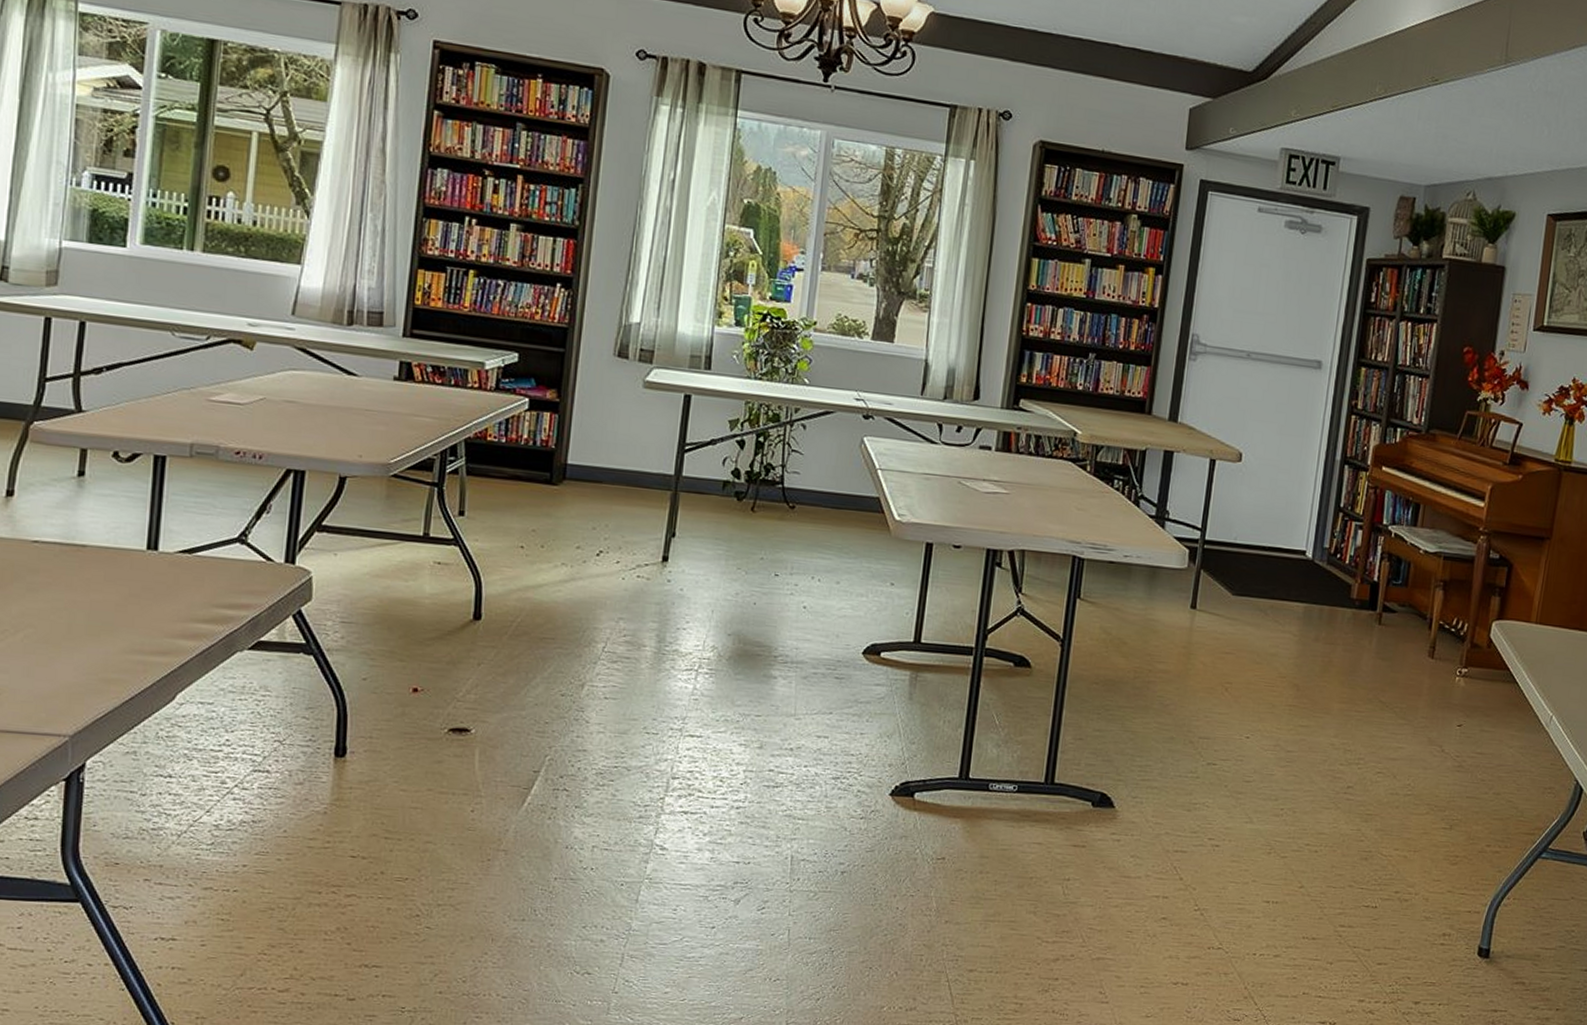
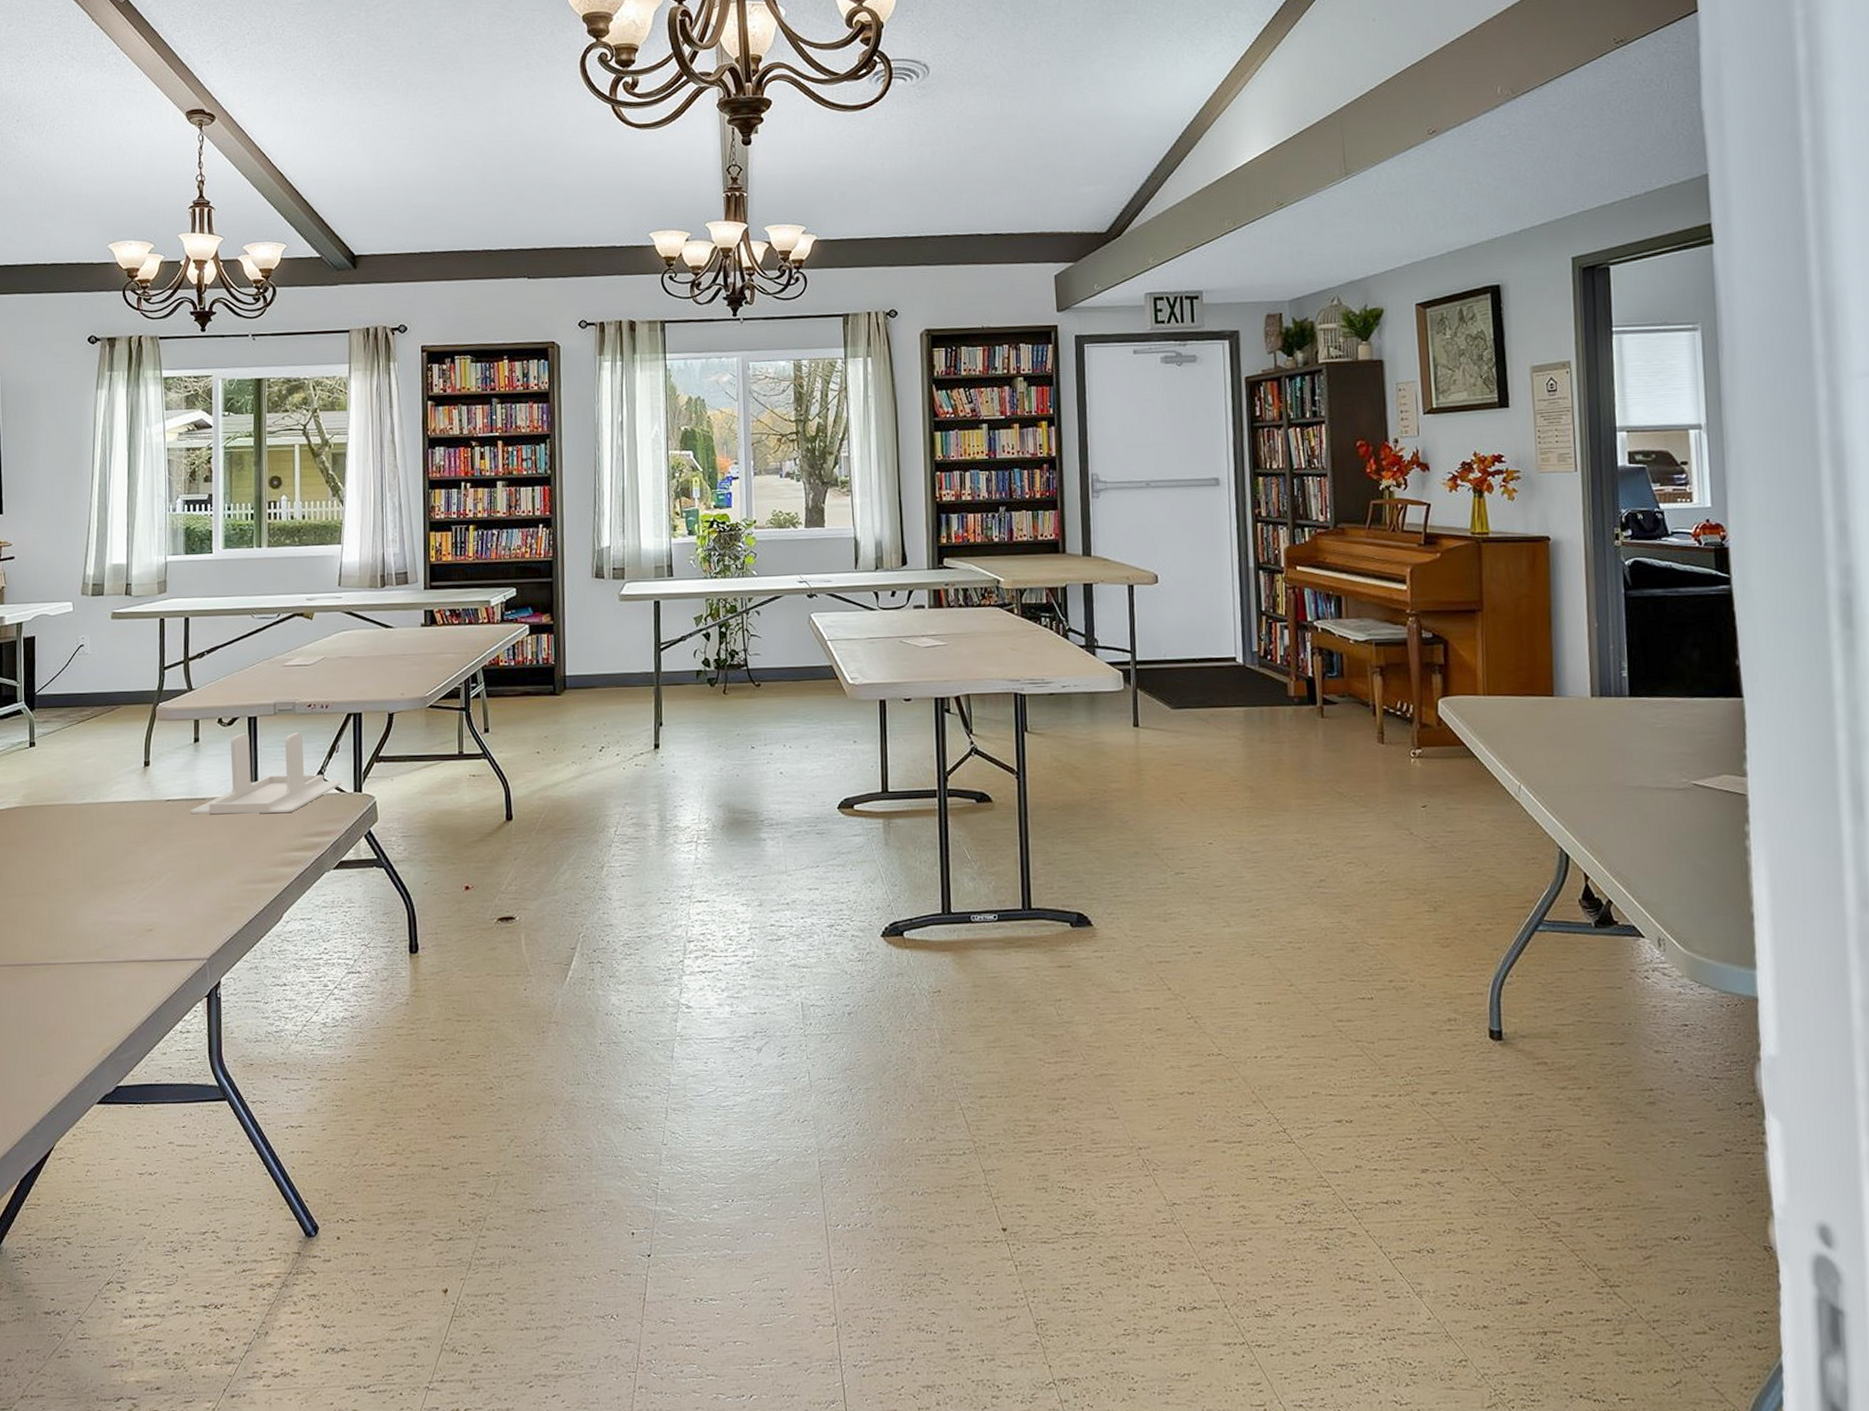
napkin holder: none [64,474,271,577] -> present [190,732,342,815]

